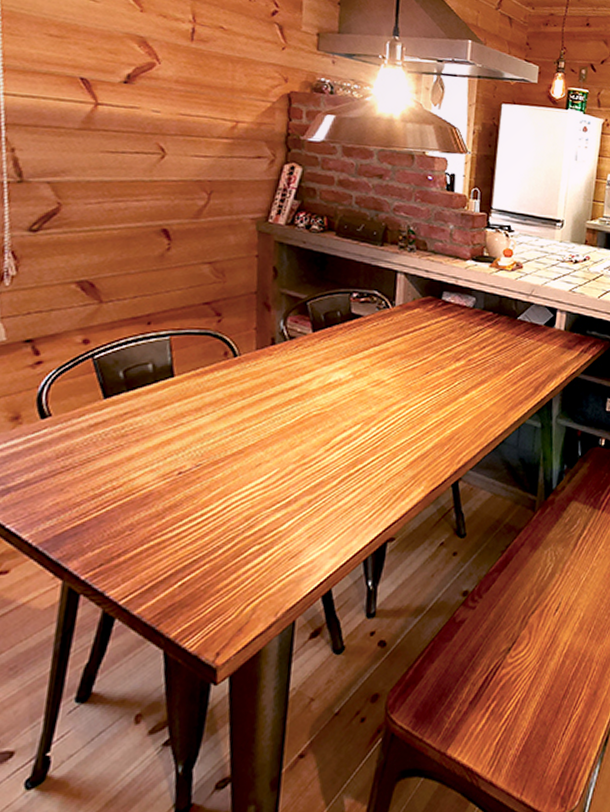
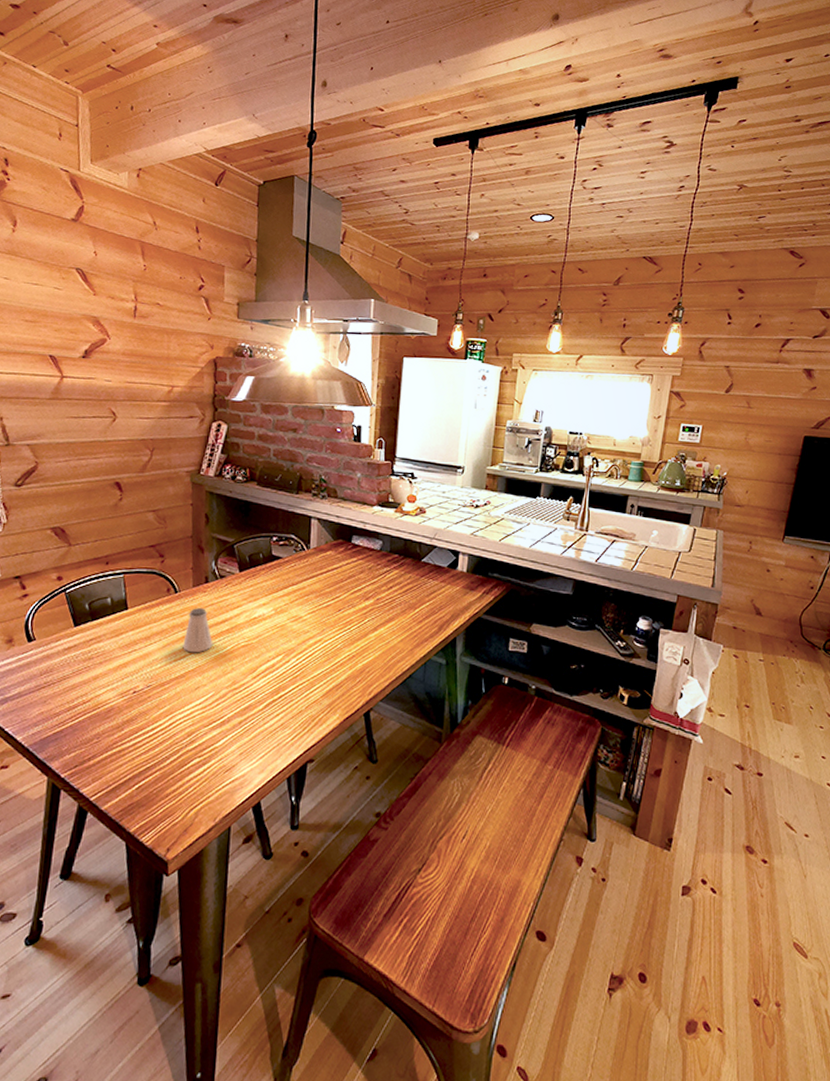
saltshaker: none [242,374,279,425] -> present [183,608,213,653]

